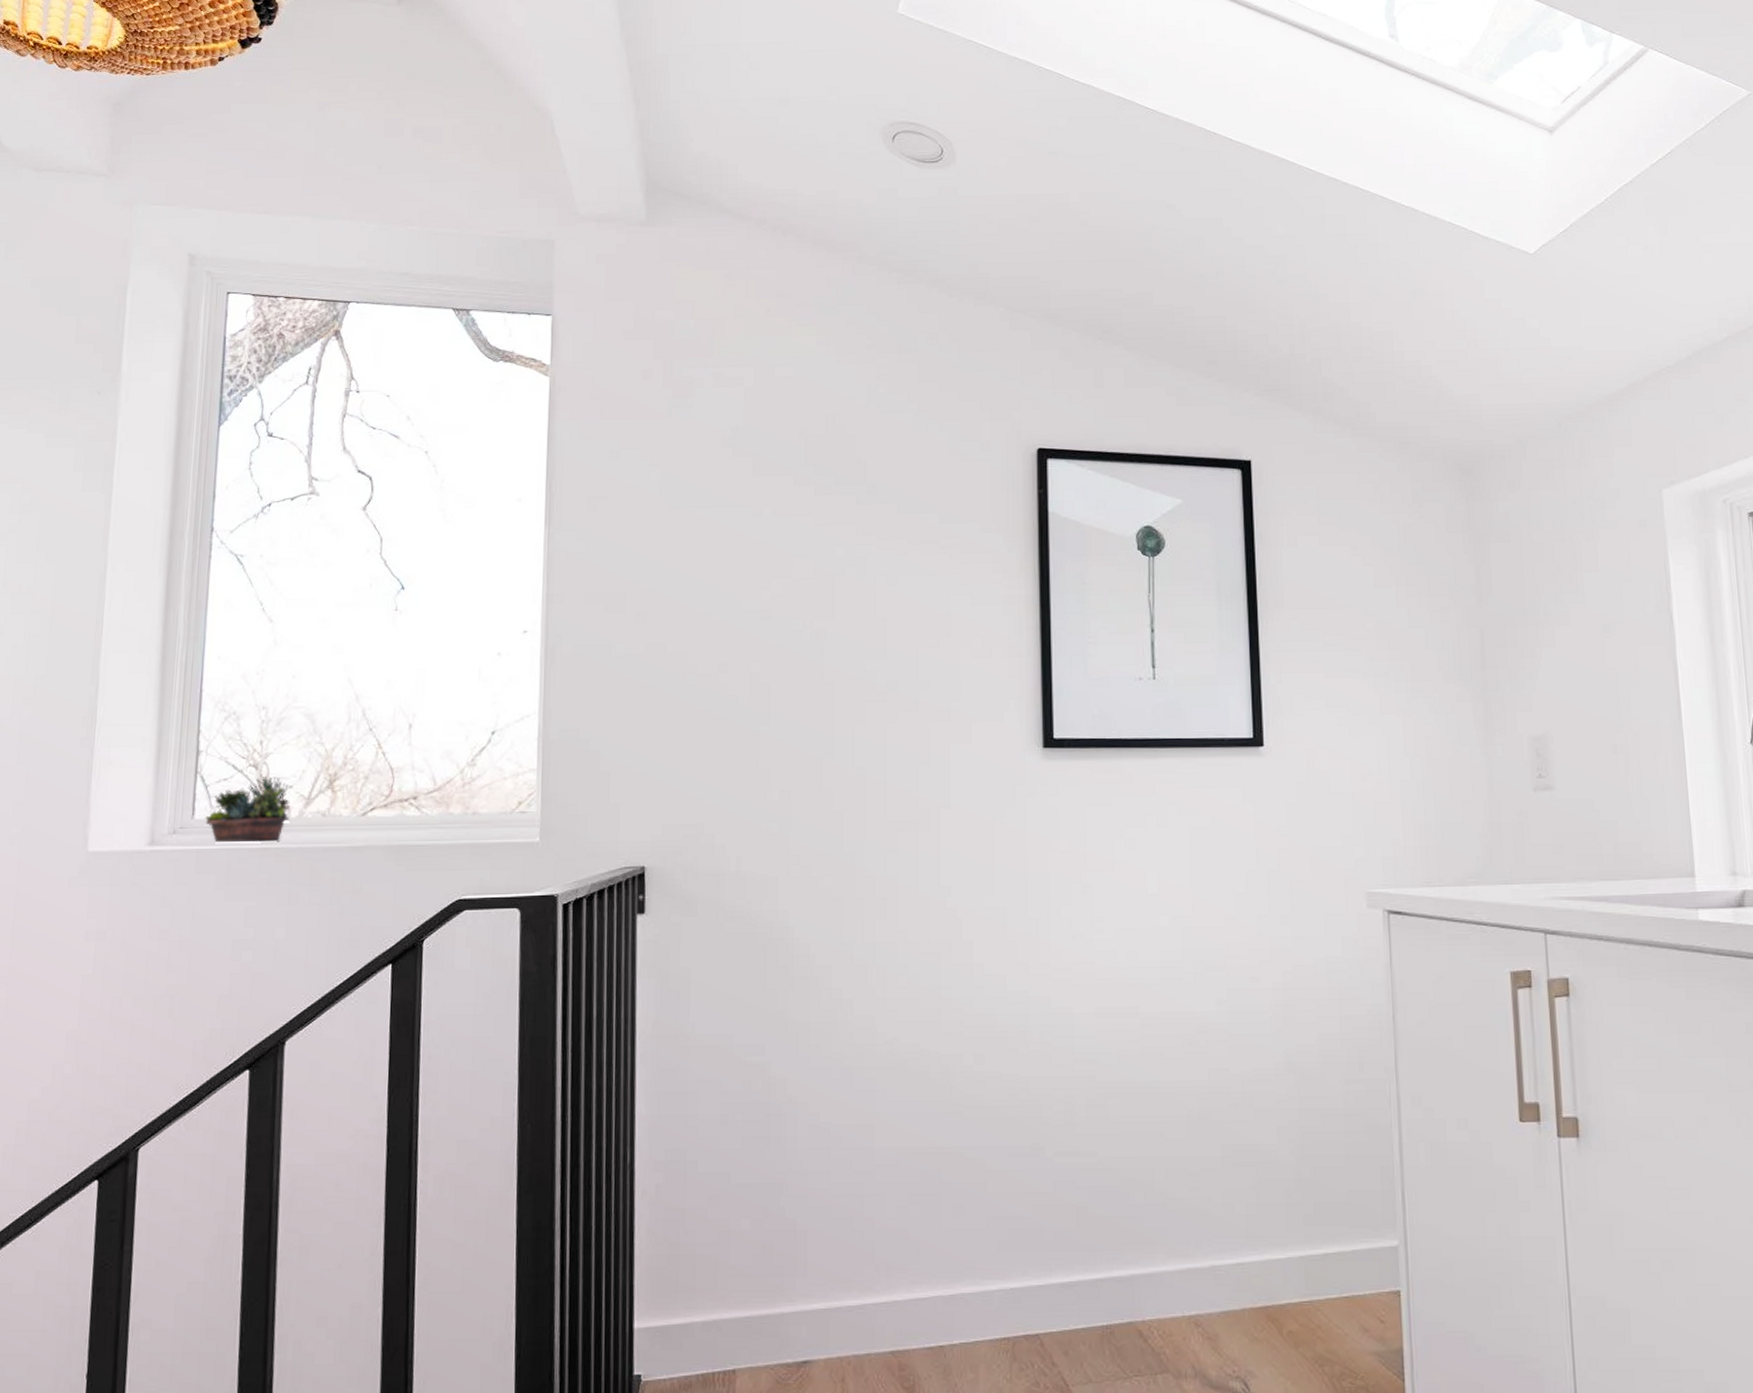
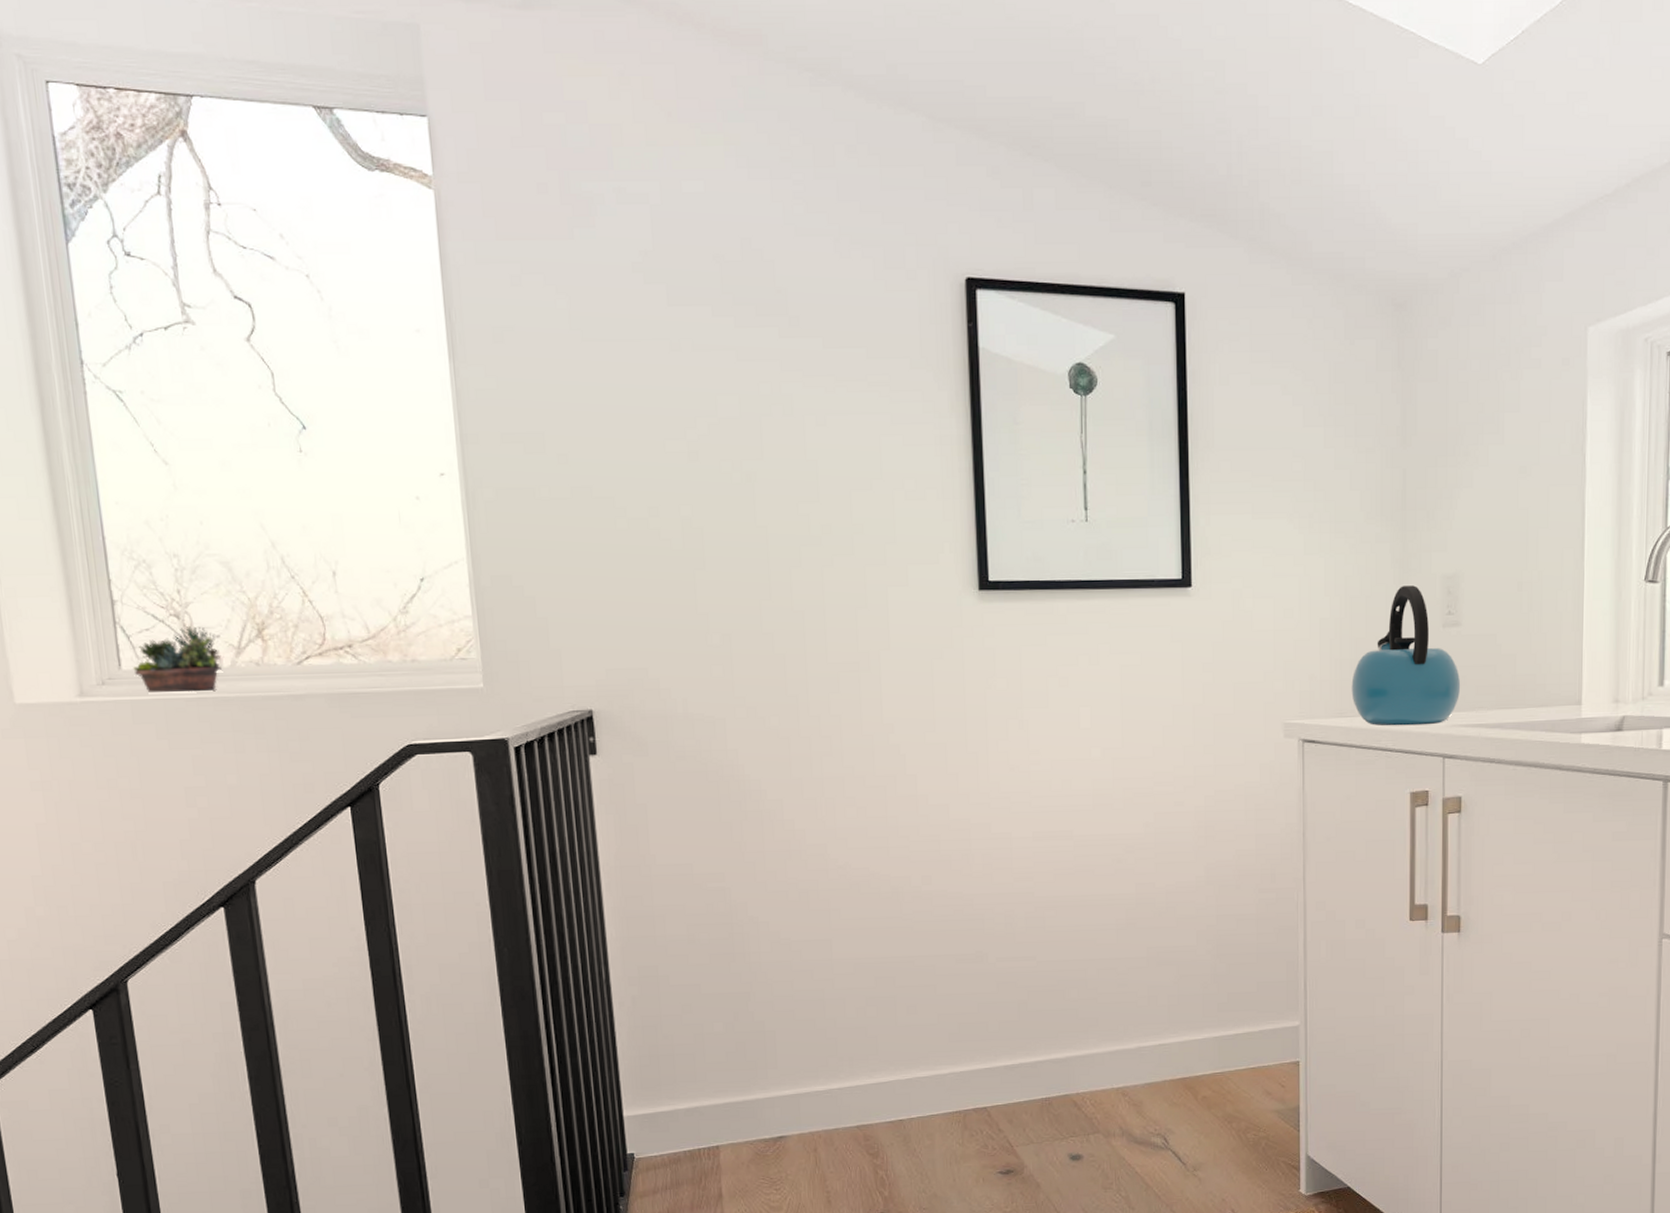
kettle: none [1438,747,1559,898] -> present [1351,585,1461,726]

